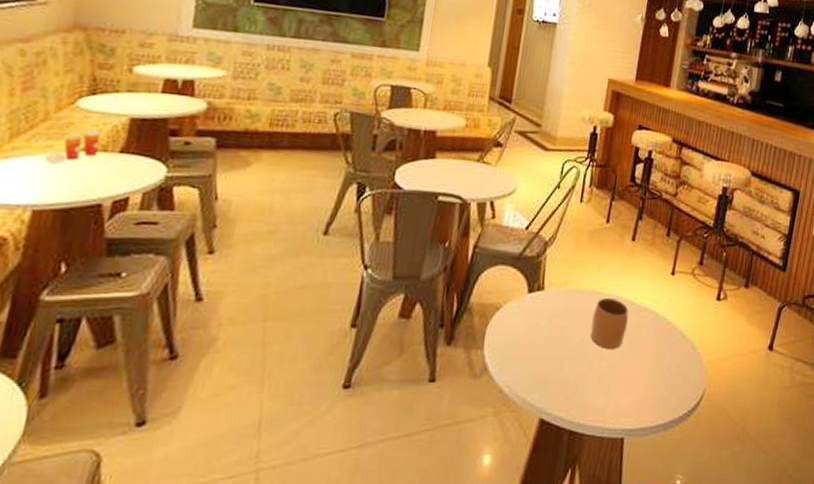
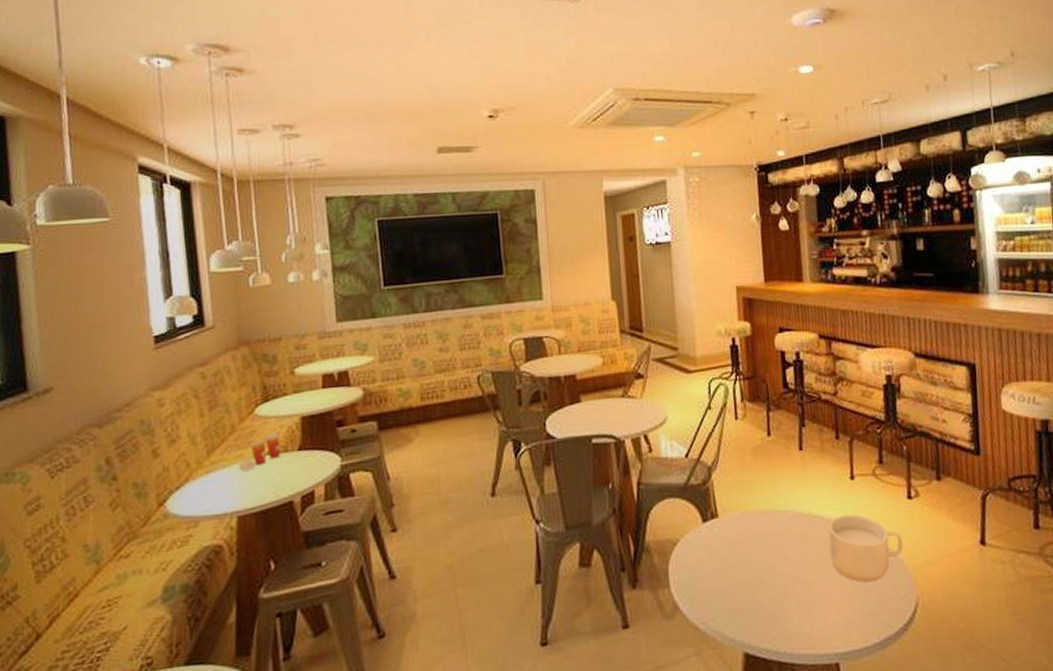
mug: present [590,298,629,349] -> none [775,515,816,570]
cup: none [637,306,704,370] -> present [828,514,903,583]

